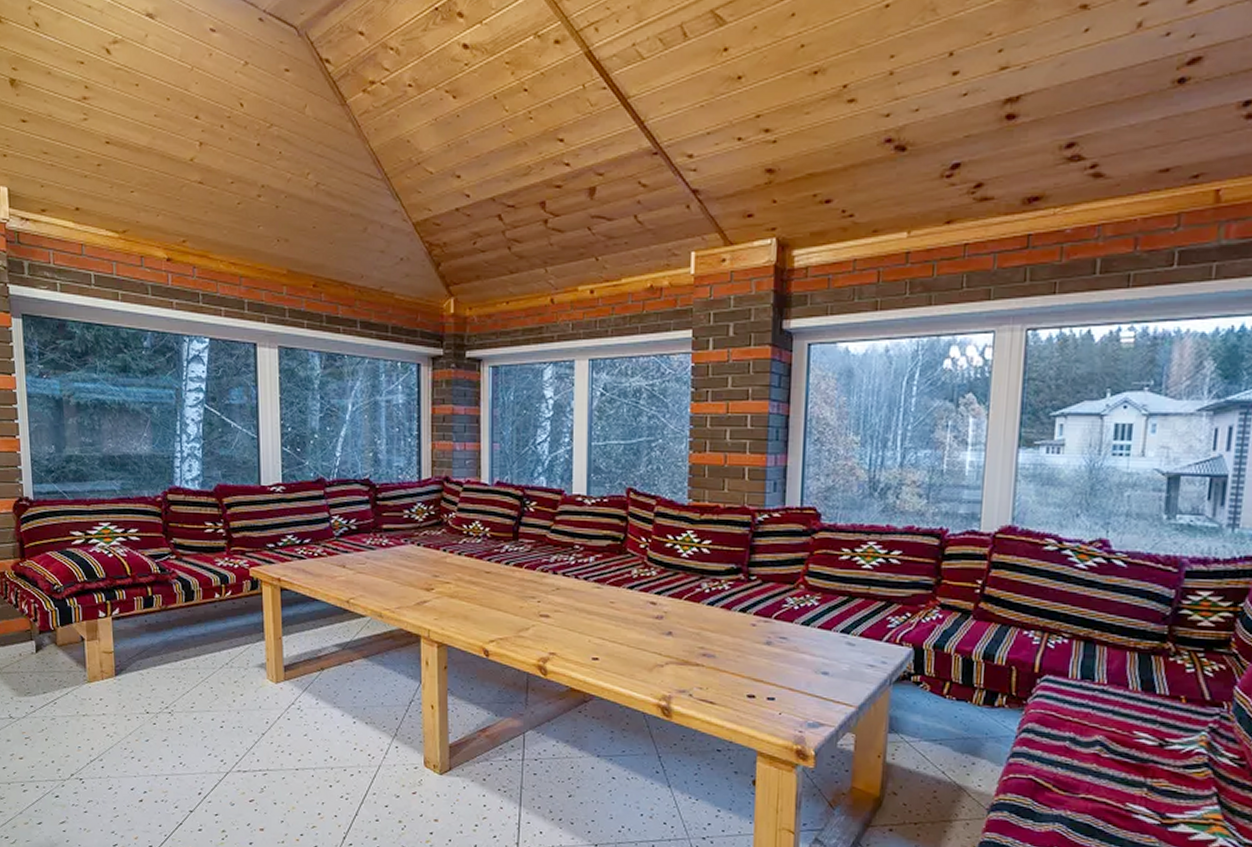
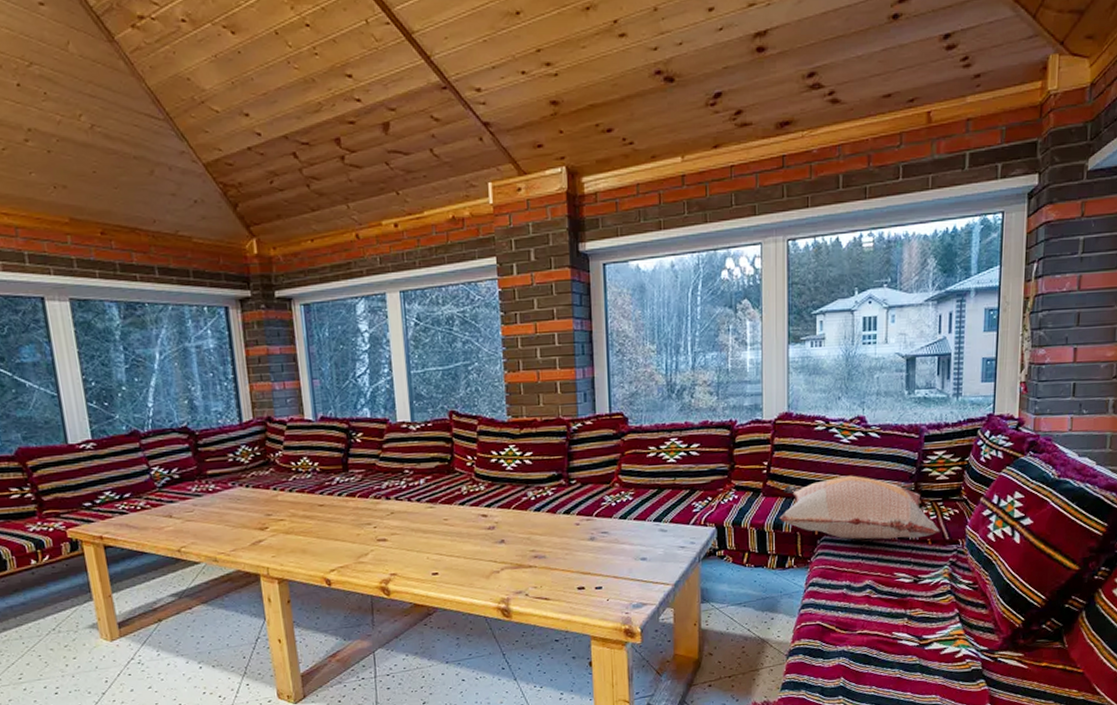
decorative pillow: none [991,607,1198,694] -> present [779,475,940,540]

